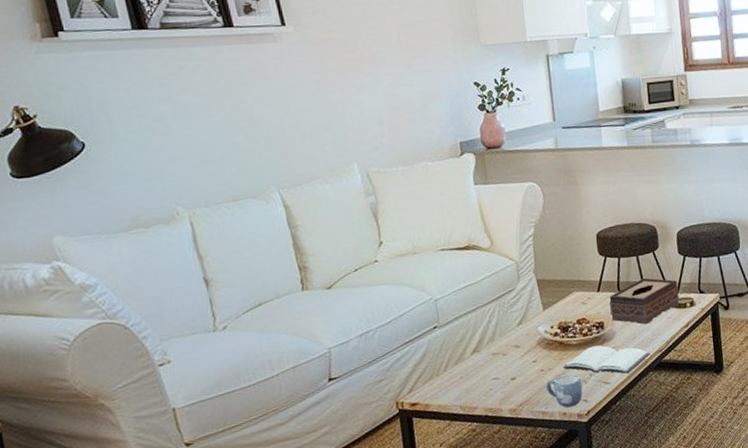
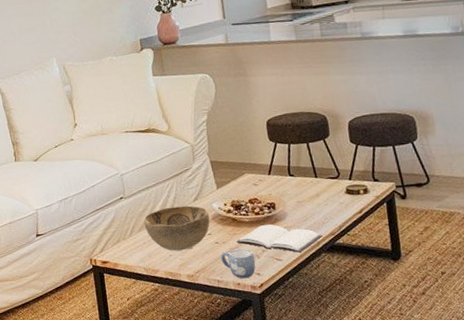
decorative bowl: none [461,330,536,384] -> present [144,205,210,251]
tissue box: present [609,278,679,325] -> none [280,164,352,208]

